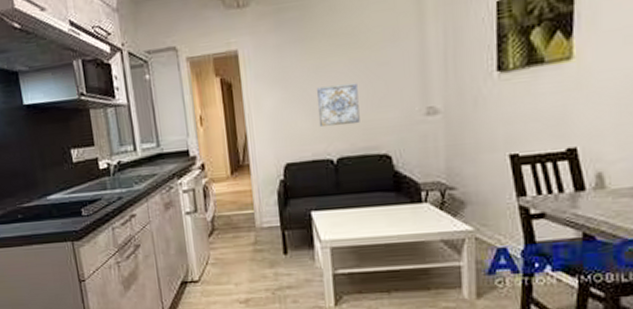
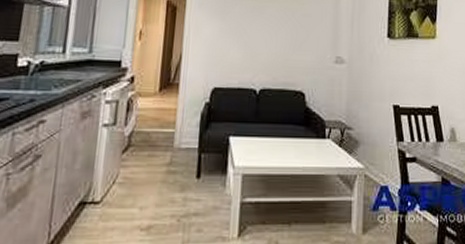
wall art: present [317,83,360,128] -> none [248,25,284,61]

